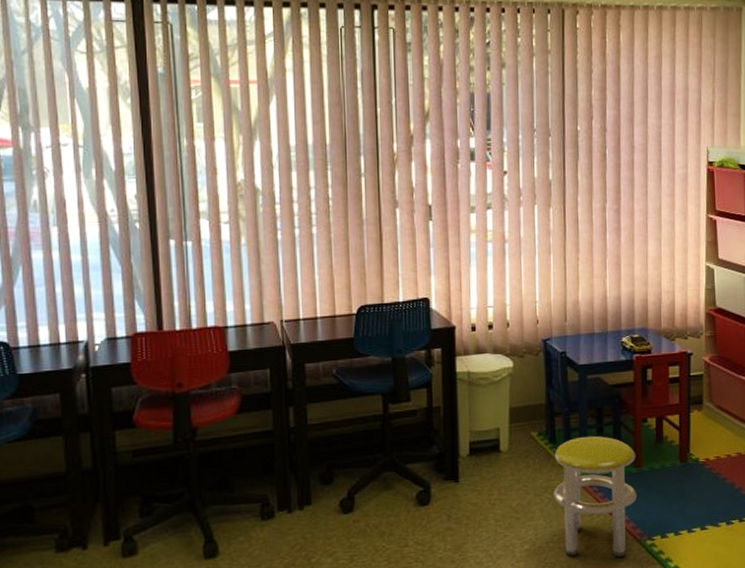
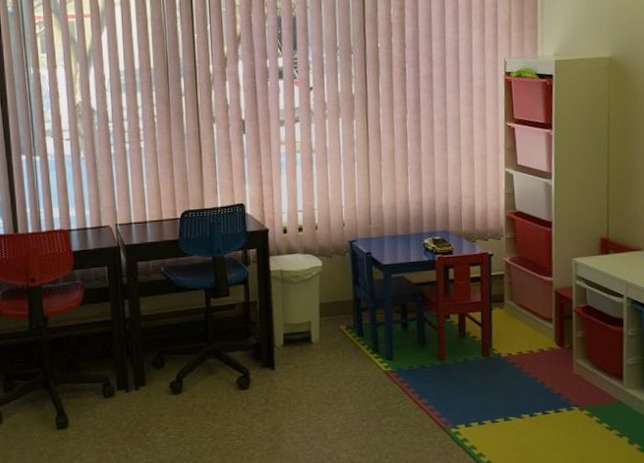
stool: present [554,435,637,558] -> none [361,330,442,444]

